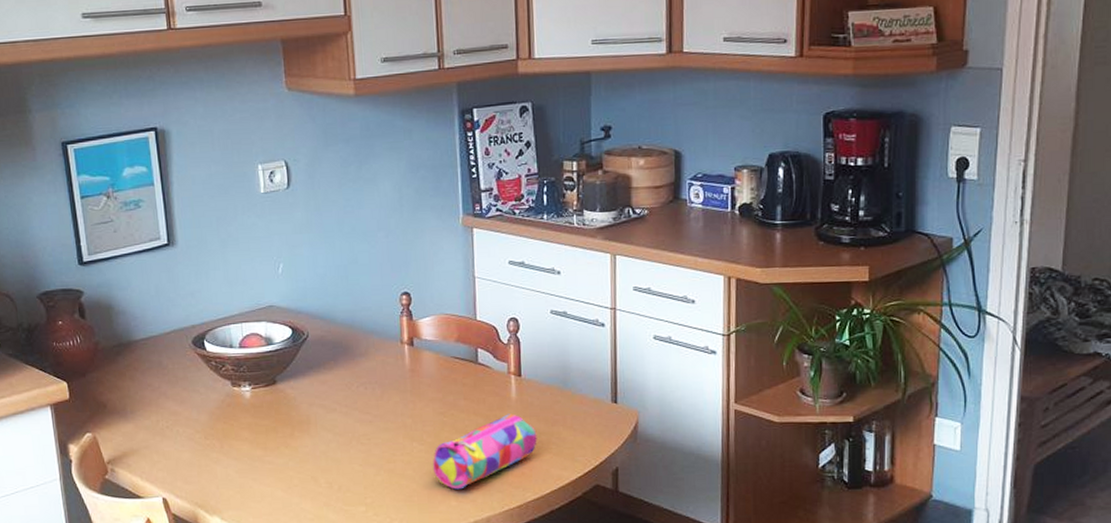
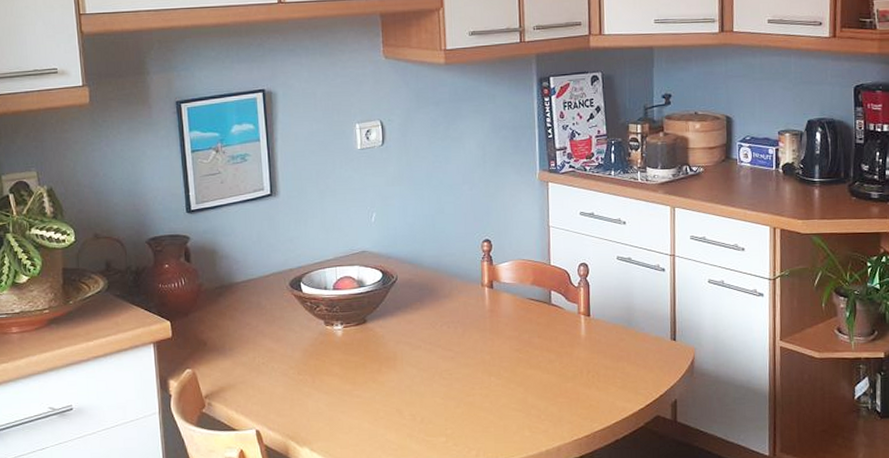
pencil case: present [433,414,537,490] -> none [509,350,604,421]

